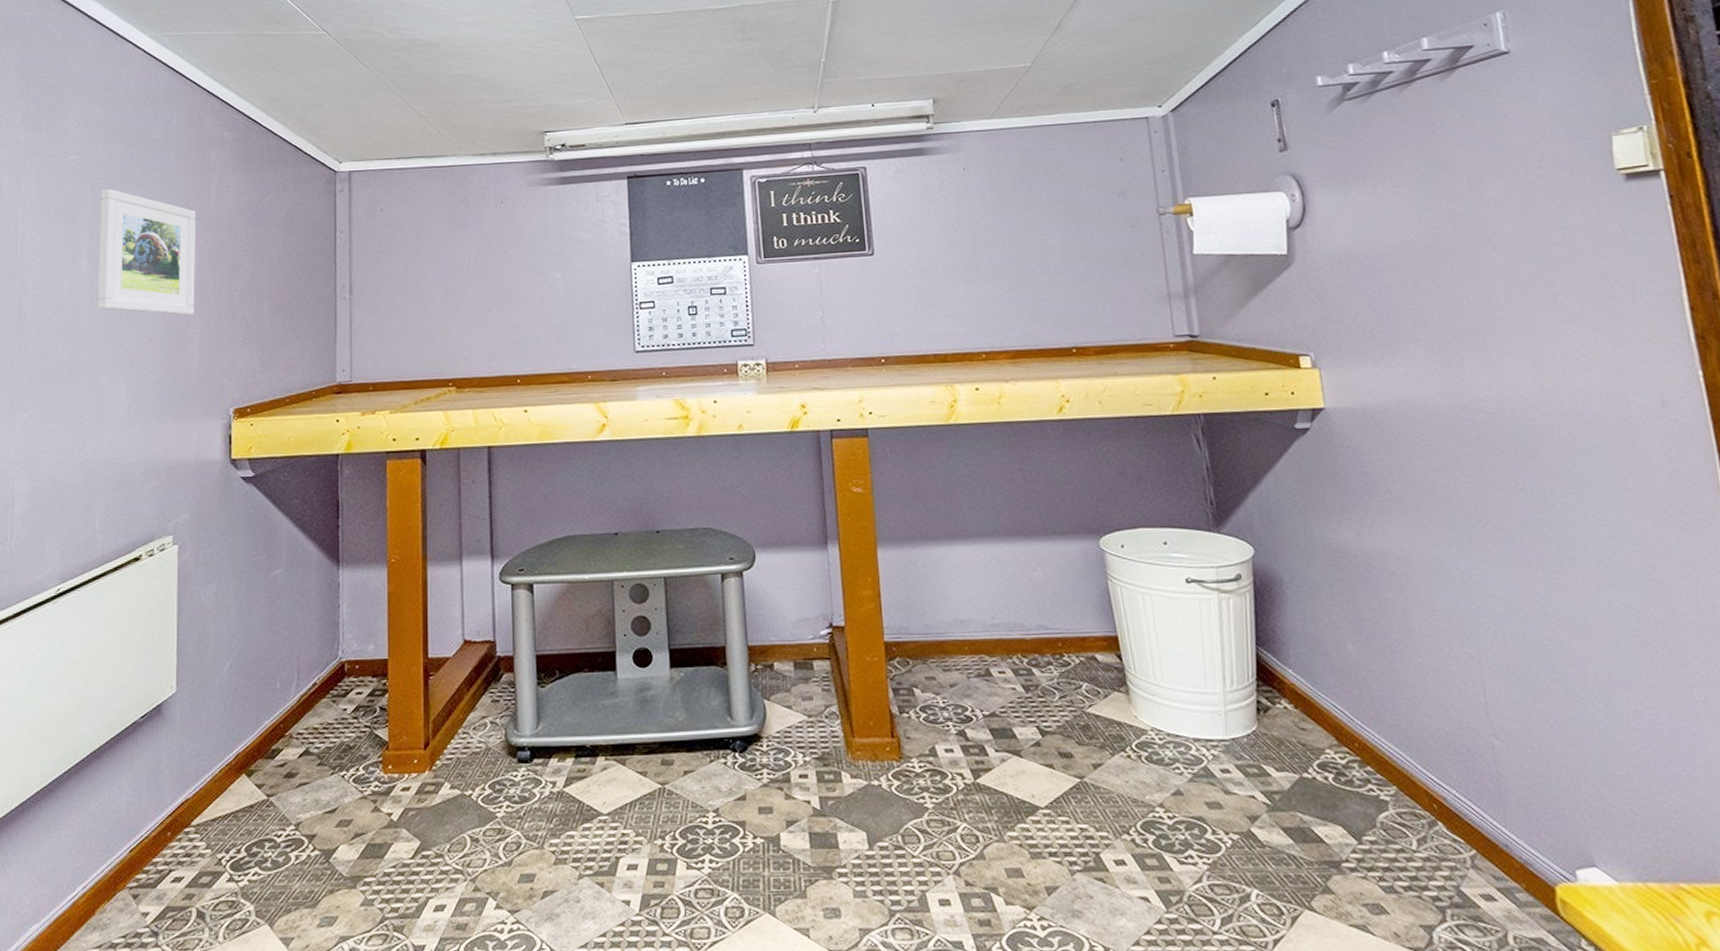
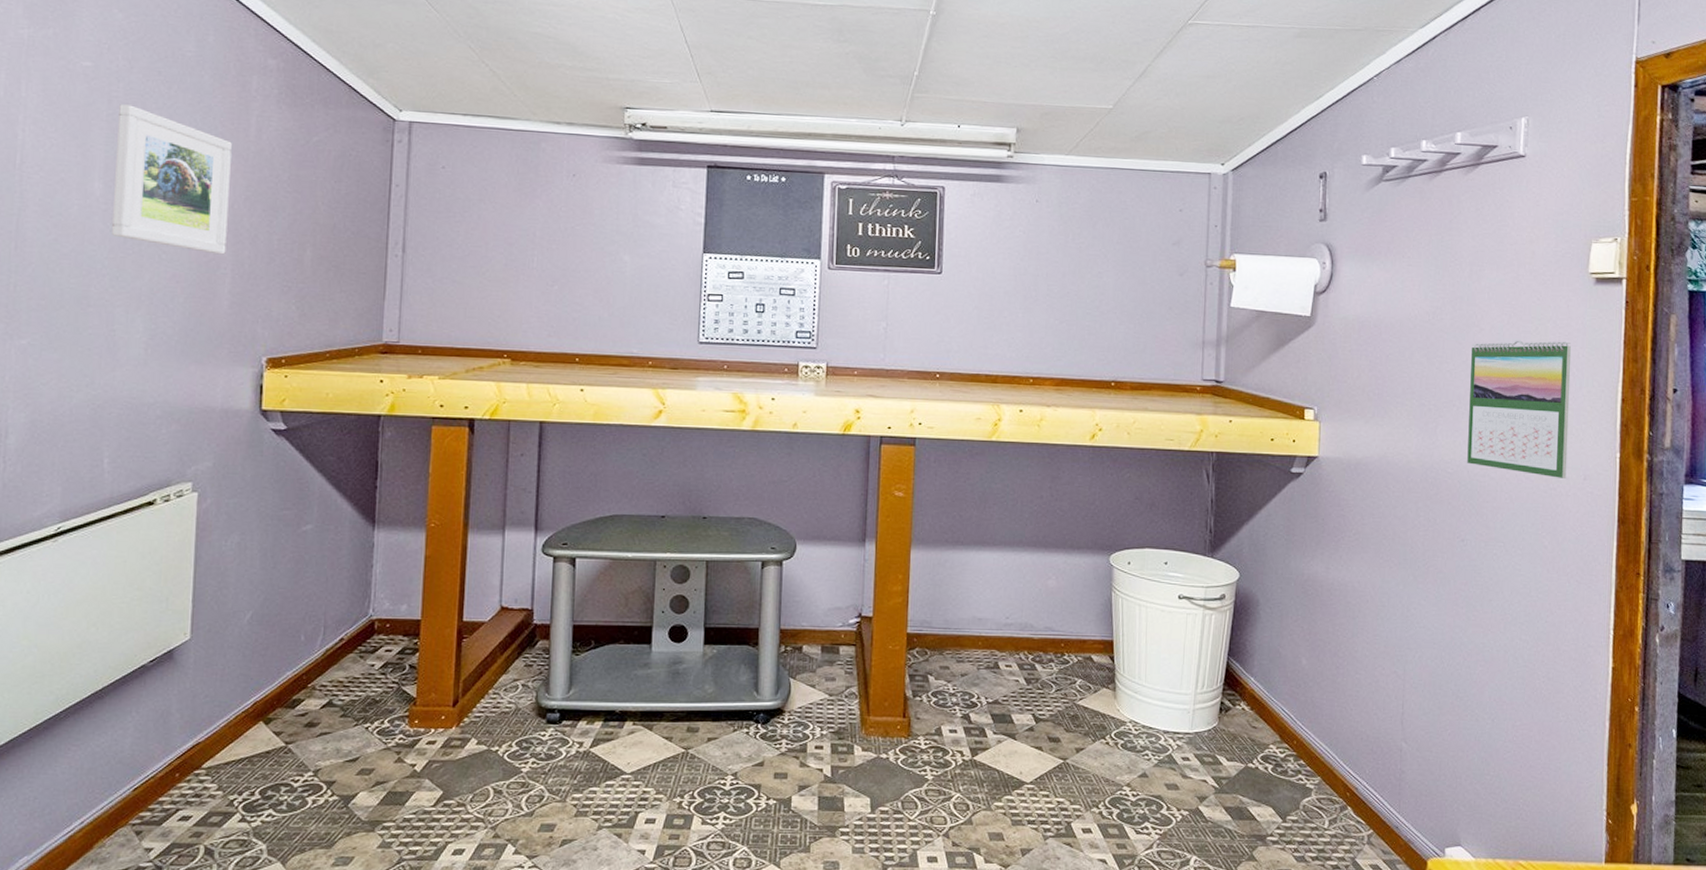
calendar: none [1487,249,1639,407] -> present [1467,340,1571,478]

